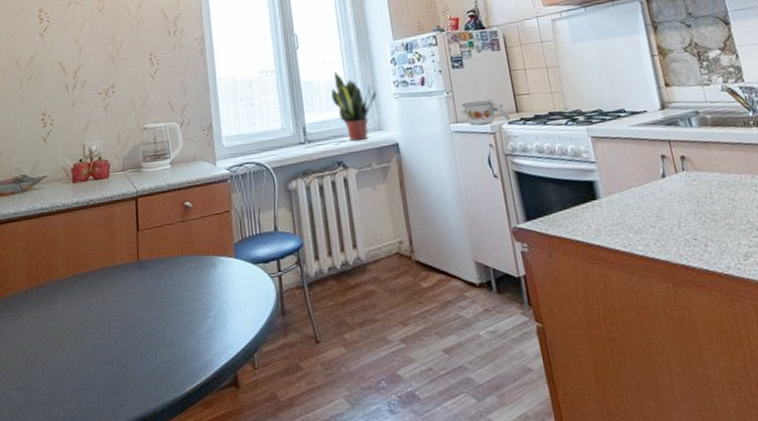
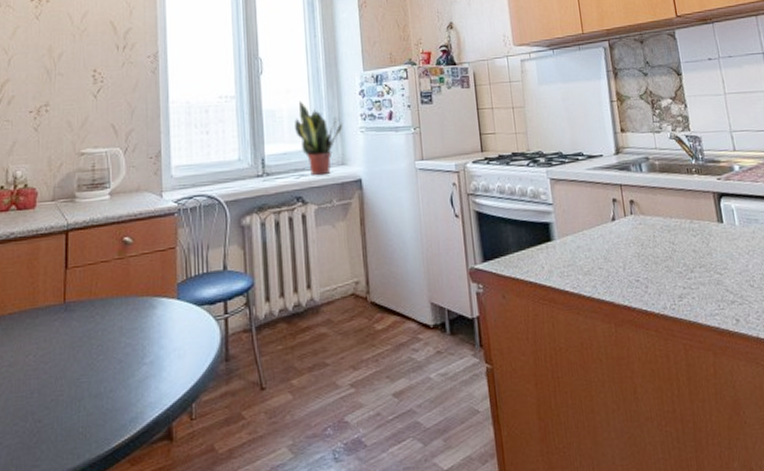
cooking pot: present [461,96,511,126] -> none [427,134,475,164]

